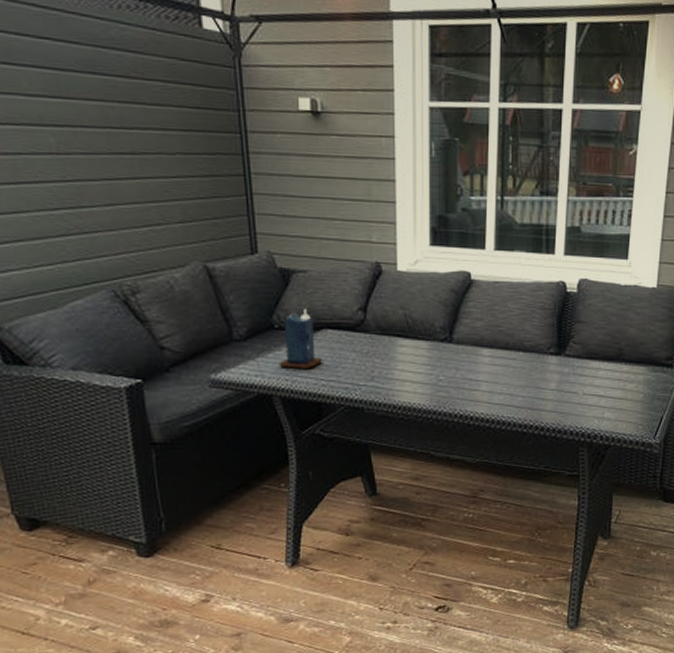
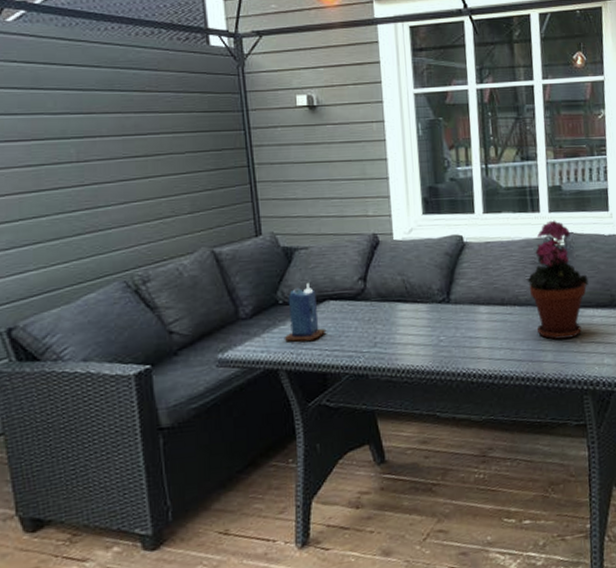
potted plant: none [534,264,598,389] -> present [527,220,589,340]

